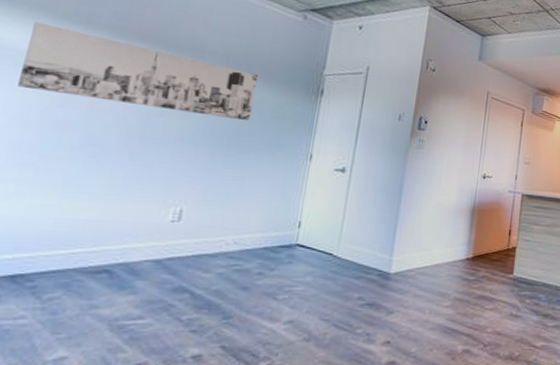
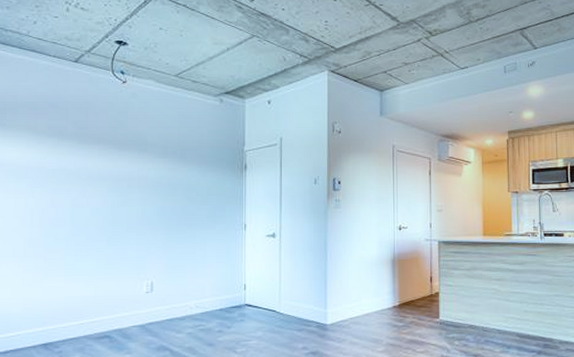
wall art: present [18,21,259,121] -> none [21,140,192,201]

